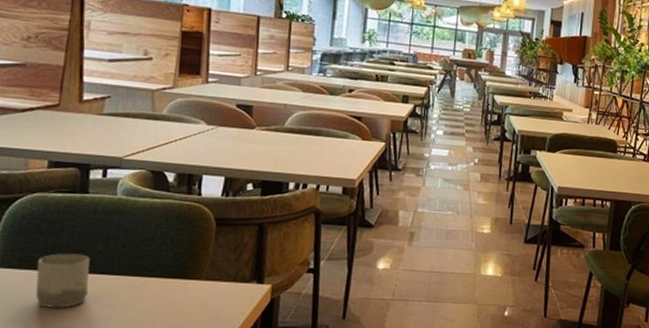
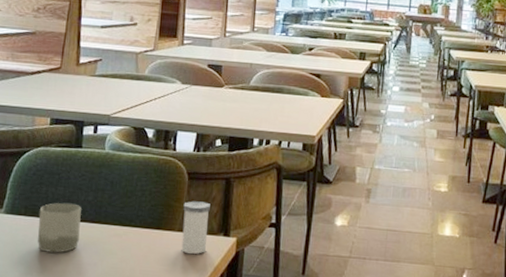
salt shaker: none [209,248,242,304] -> present [181,201,210,254]

